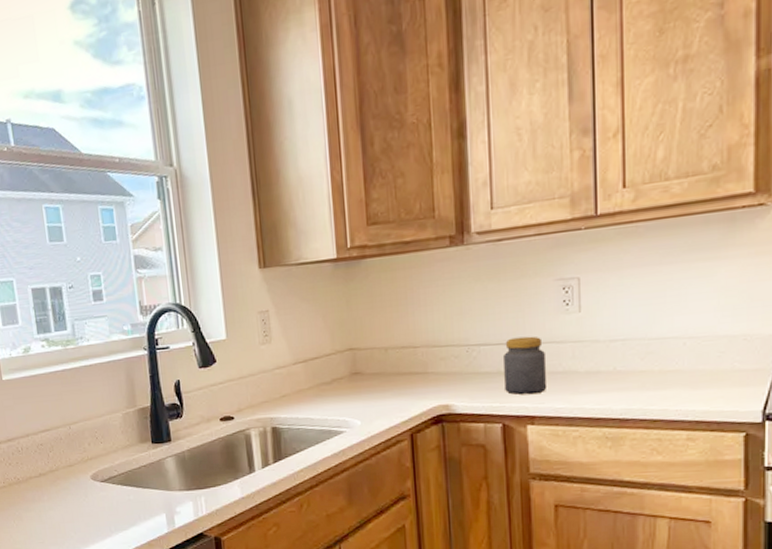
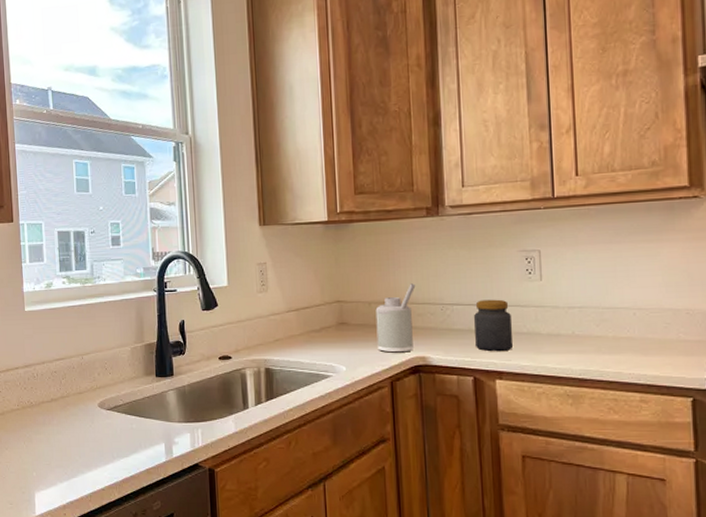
soap dispenser: none [392,324,438,403] -> present [375,283,416,353]

